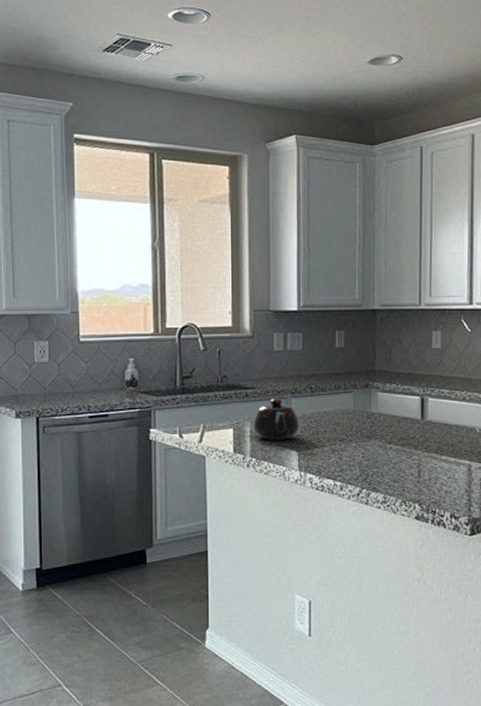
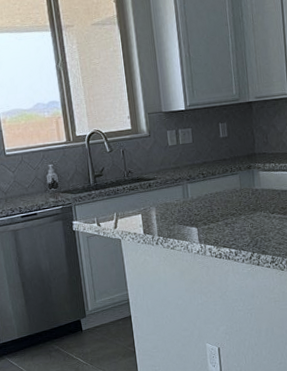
teapot: present [252,398,300,440] -> none [157,185,197,221]

